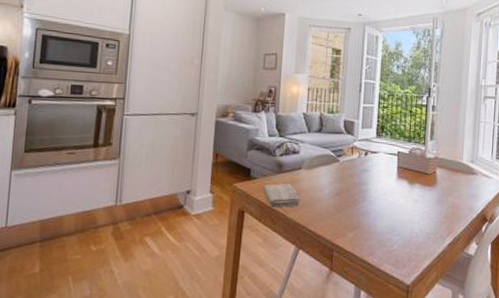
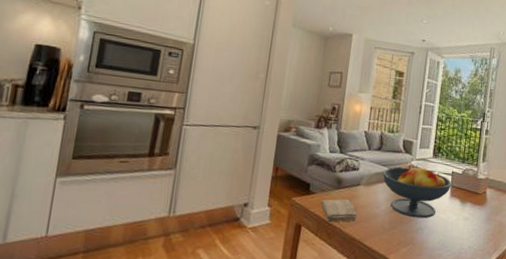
fruit bowl: none [324,146,399,202] -> present [382,165,453,219]

